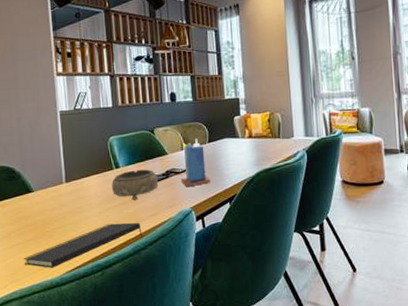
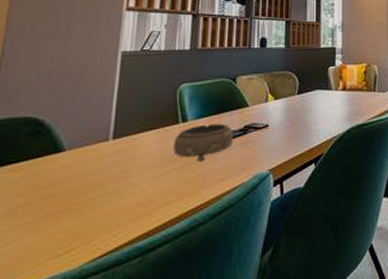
notepad: present [23,222,144,268] -> none [29,189,205,256]
candle: present [181,139,211,188] -> none [261,90,296,146]

